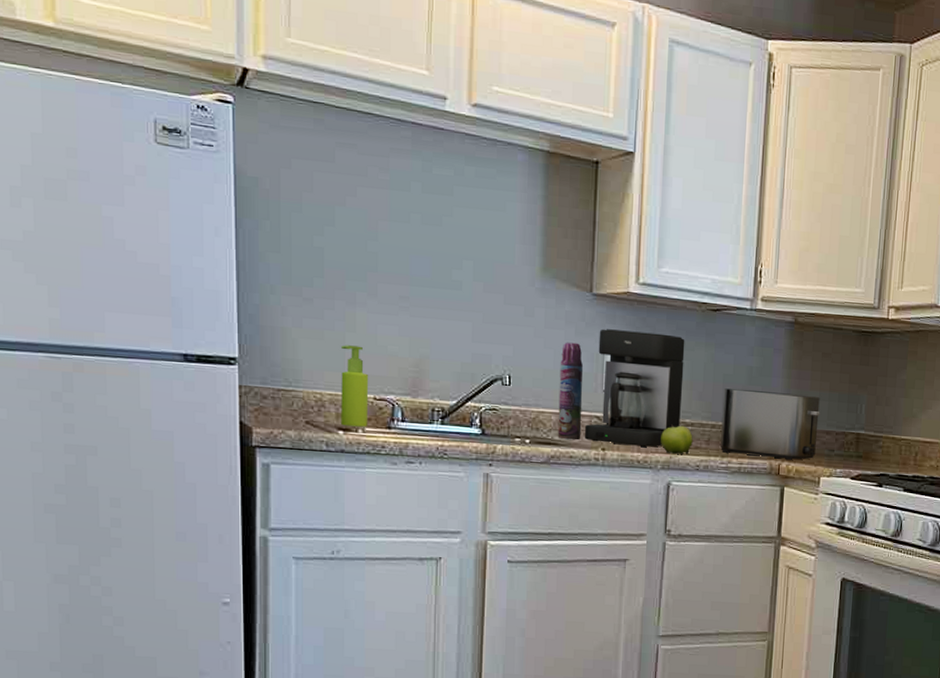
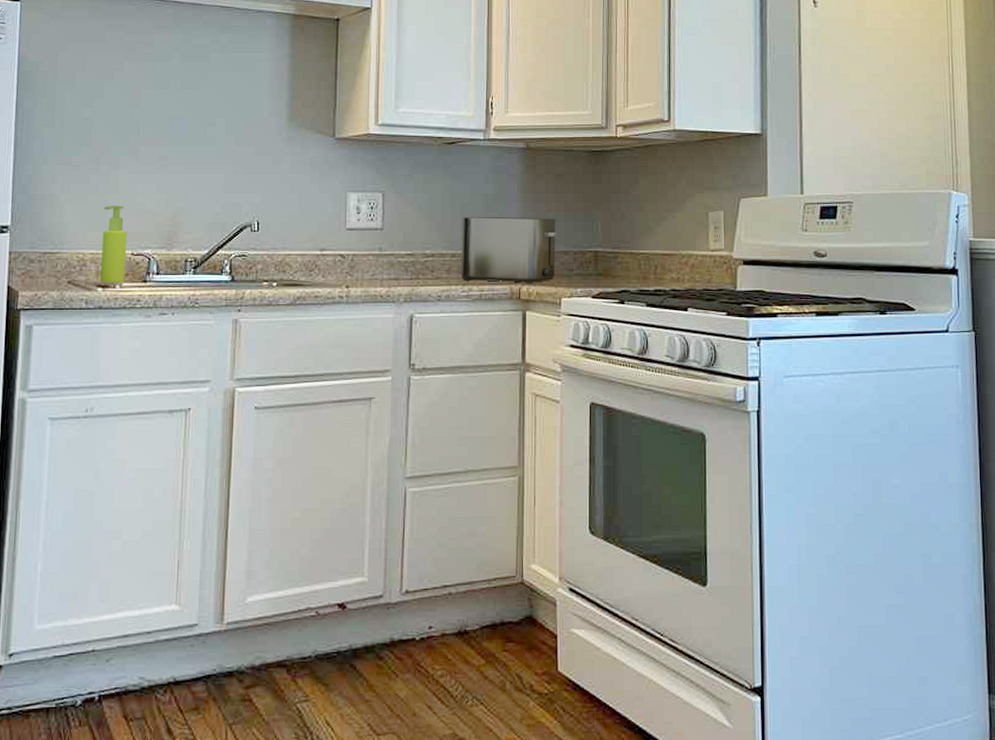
whipped cream can: present [557,342,584,441] -> none [303,185,328,280]
coffee maker: present [584,329,685,448] -> none [328,170,423,282]
fruit: present [661,424,693,455] -> none [403,257,434,286]

